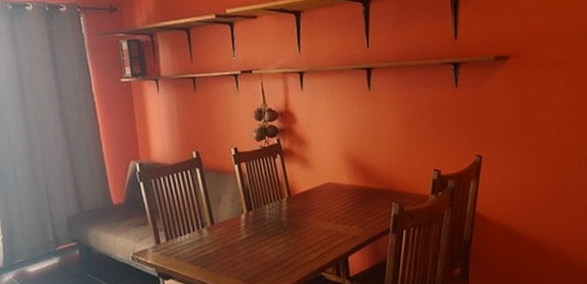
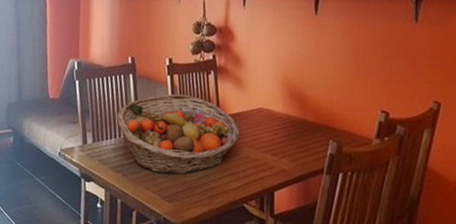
fruit basket: none [188,180,311,260] -> present [117,94,240,175]

